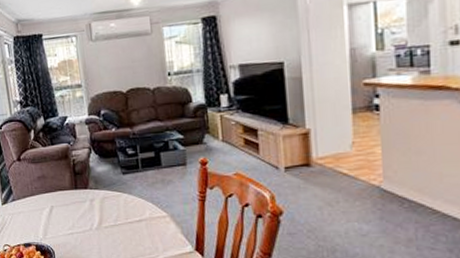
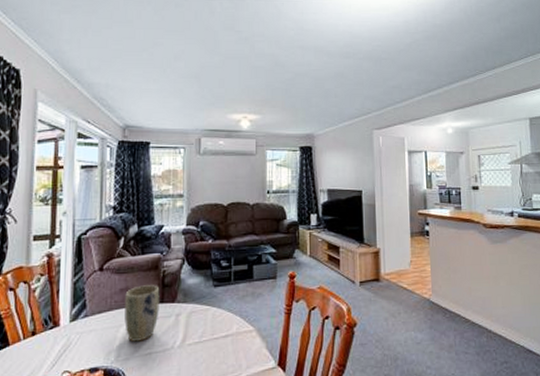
plant pot: none [43,173,75,223] -> present [124,285,160,342]

